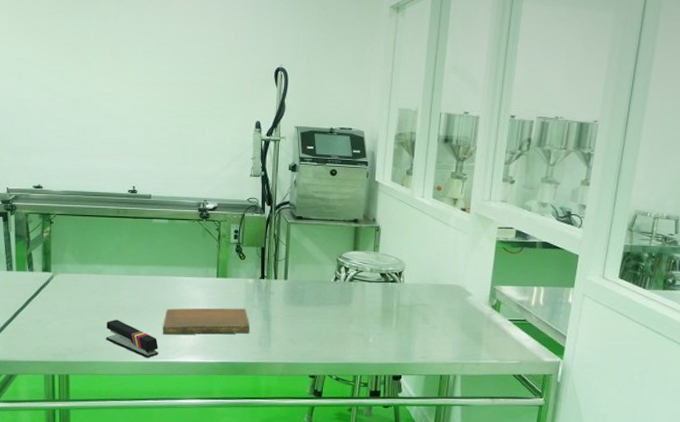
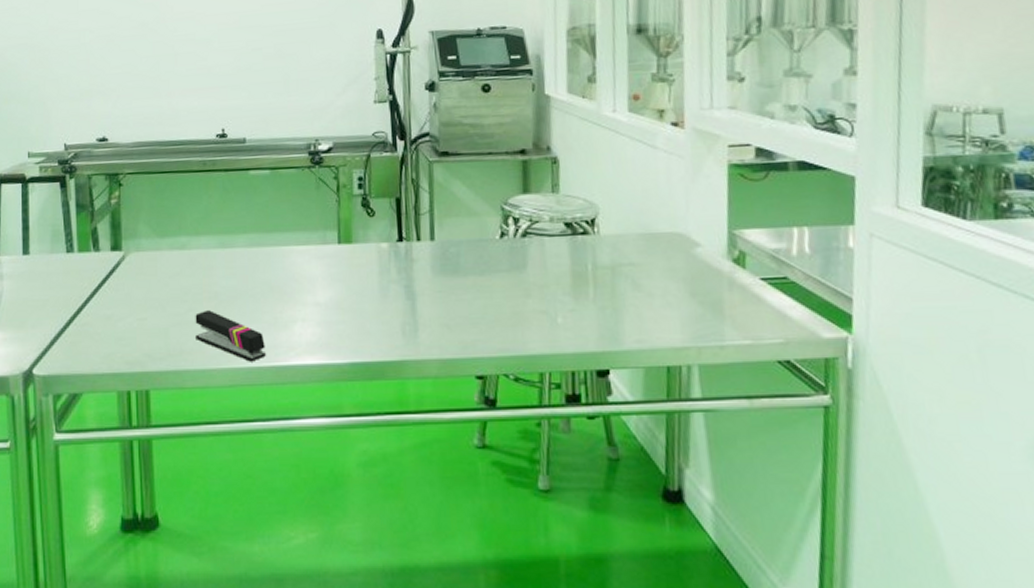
notebook: present [163,308,249,335] -> none [270,284,387,328]

